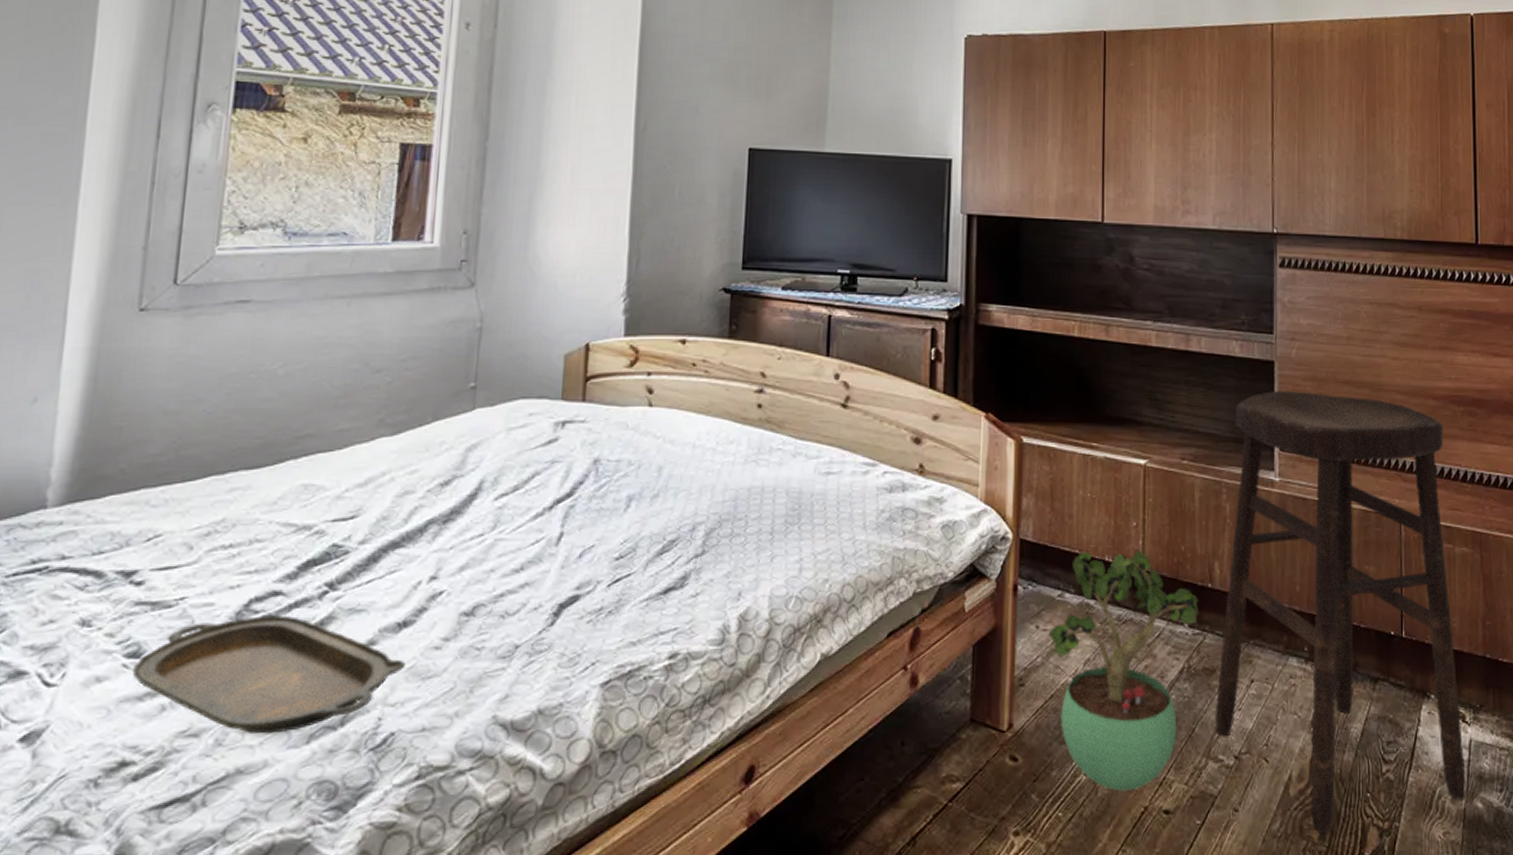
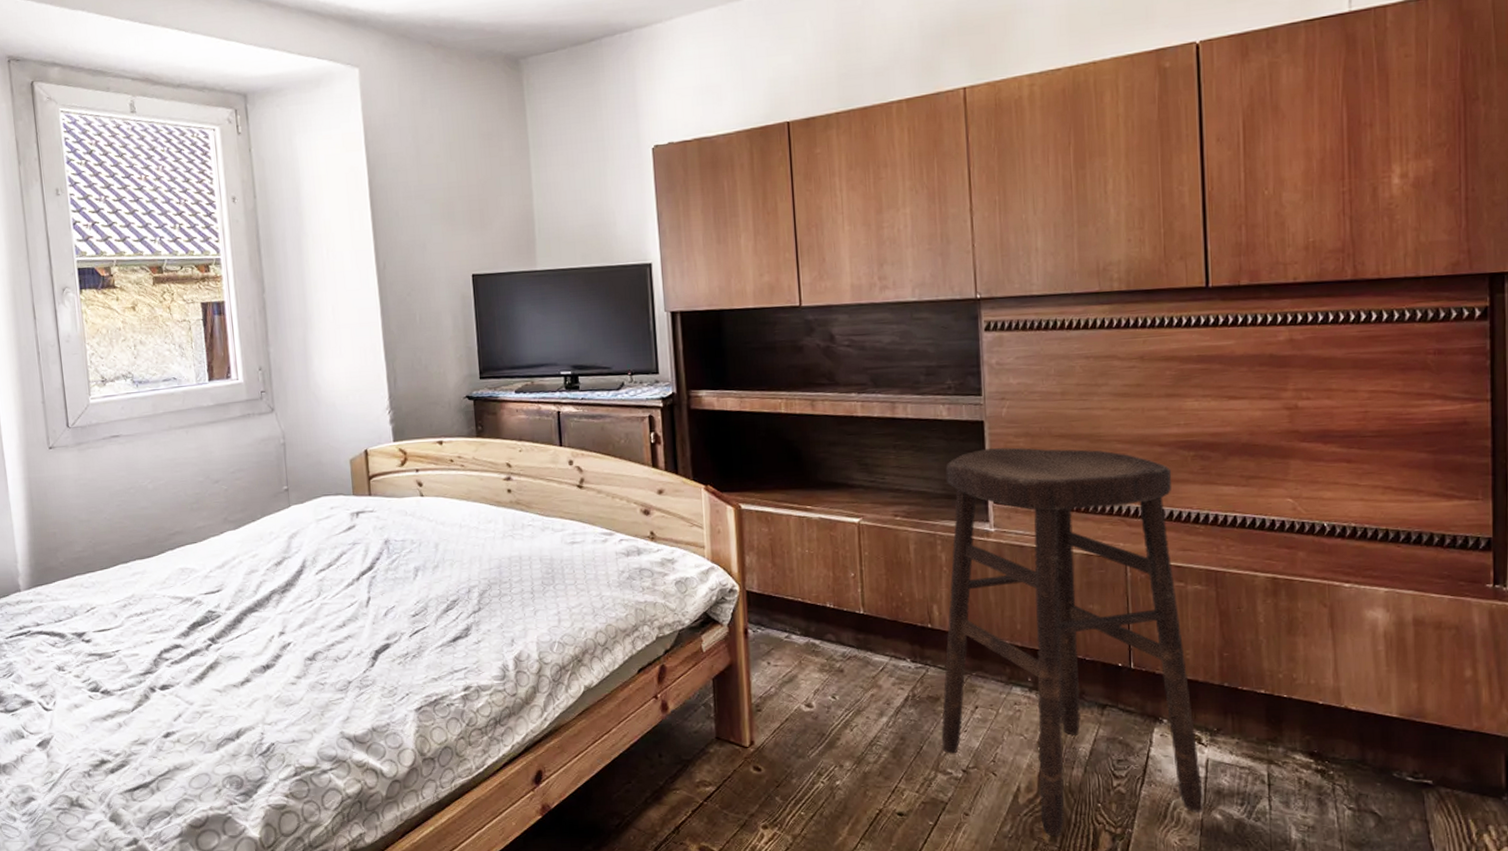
serving tray: present [132,615,407,734] -> none [95,661,274,743]
potted plant: present [1048,548,1199,791] -> none [779,595,921,797]

